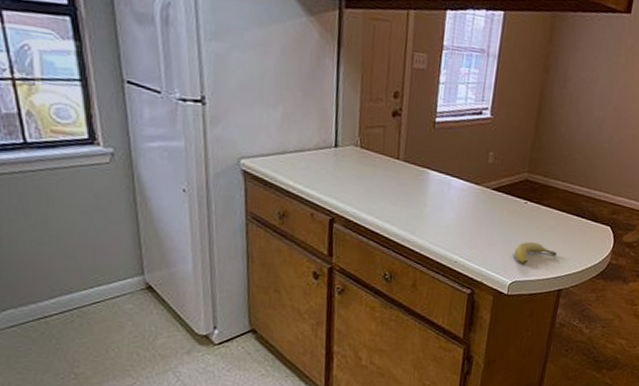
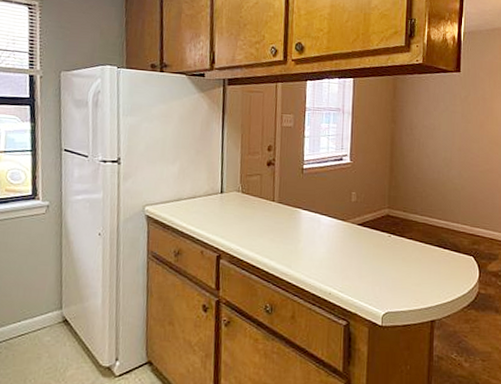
fruit: present [514,241,557,264] -> none [384,272,425,294]

